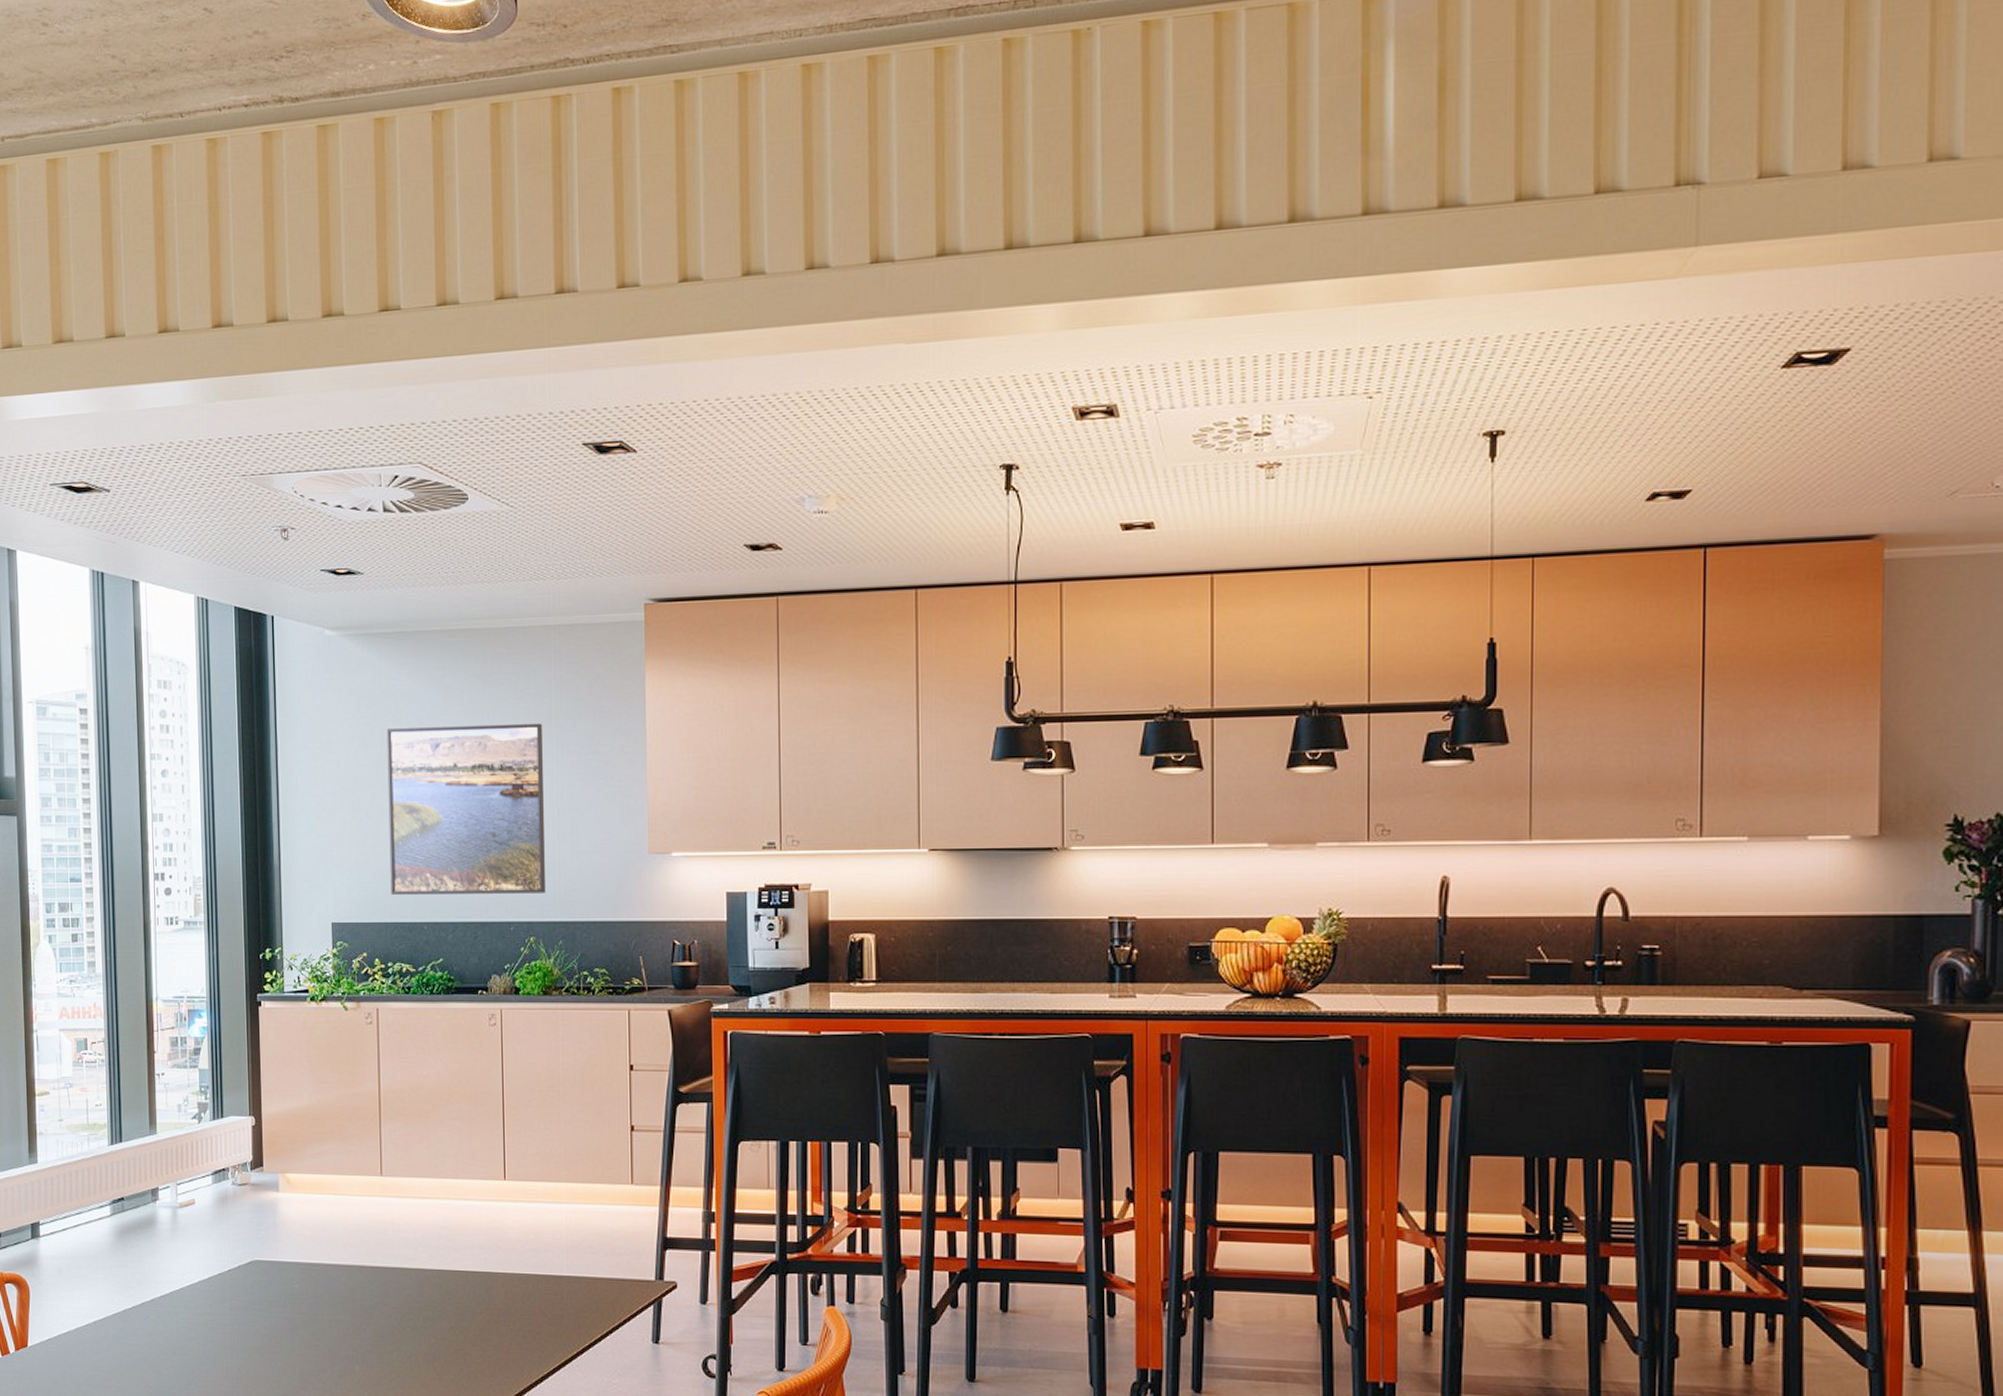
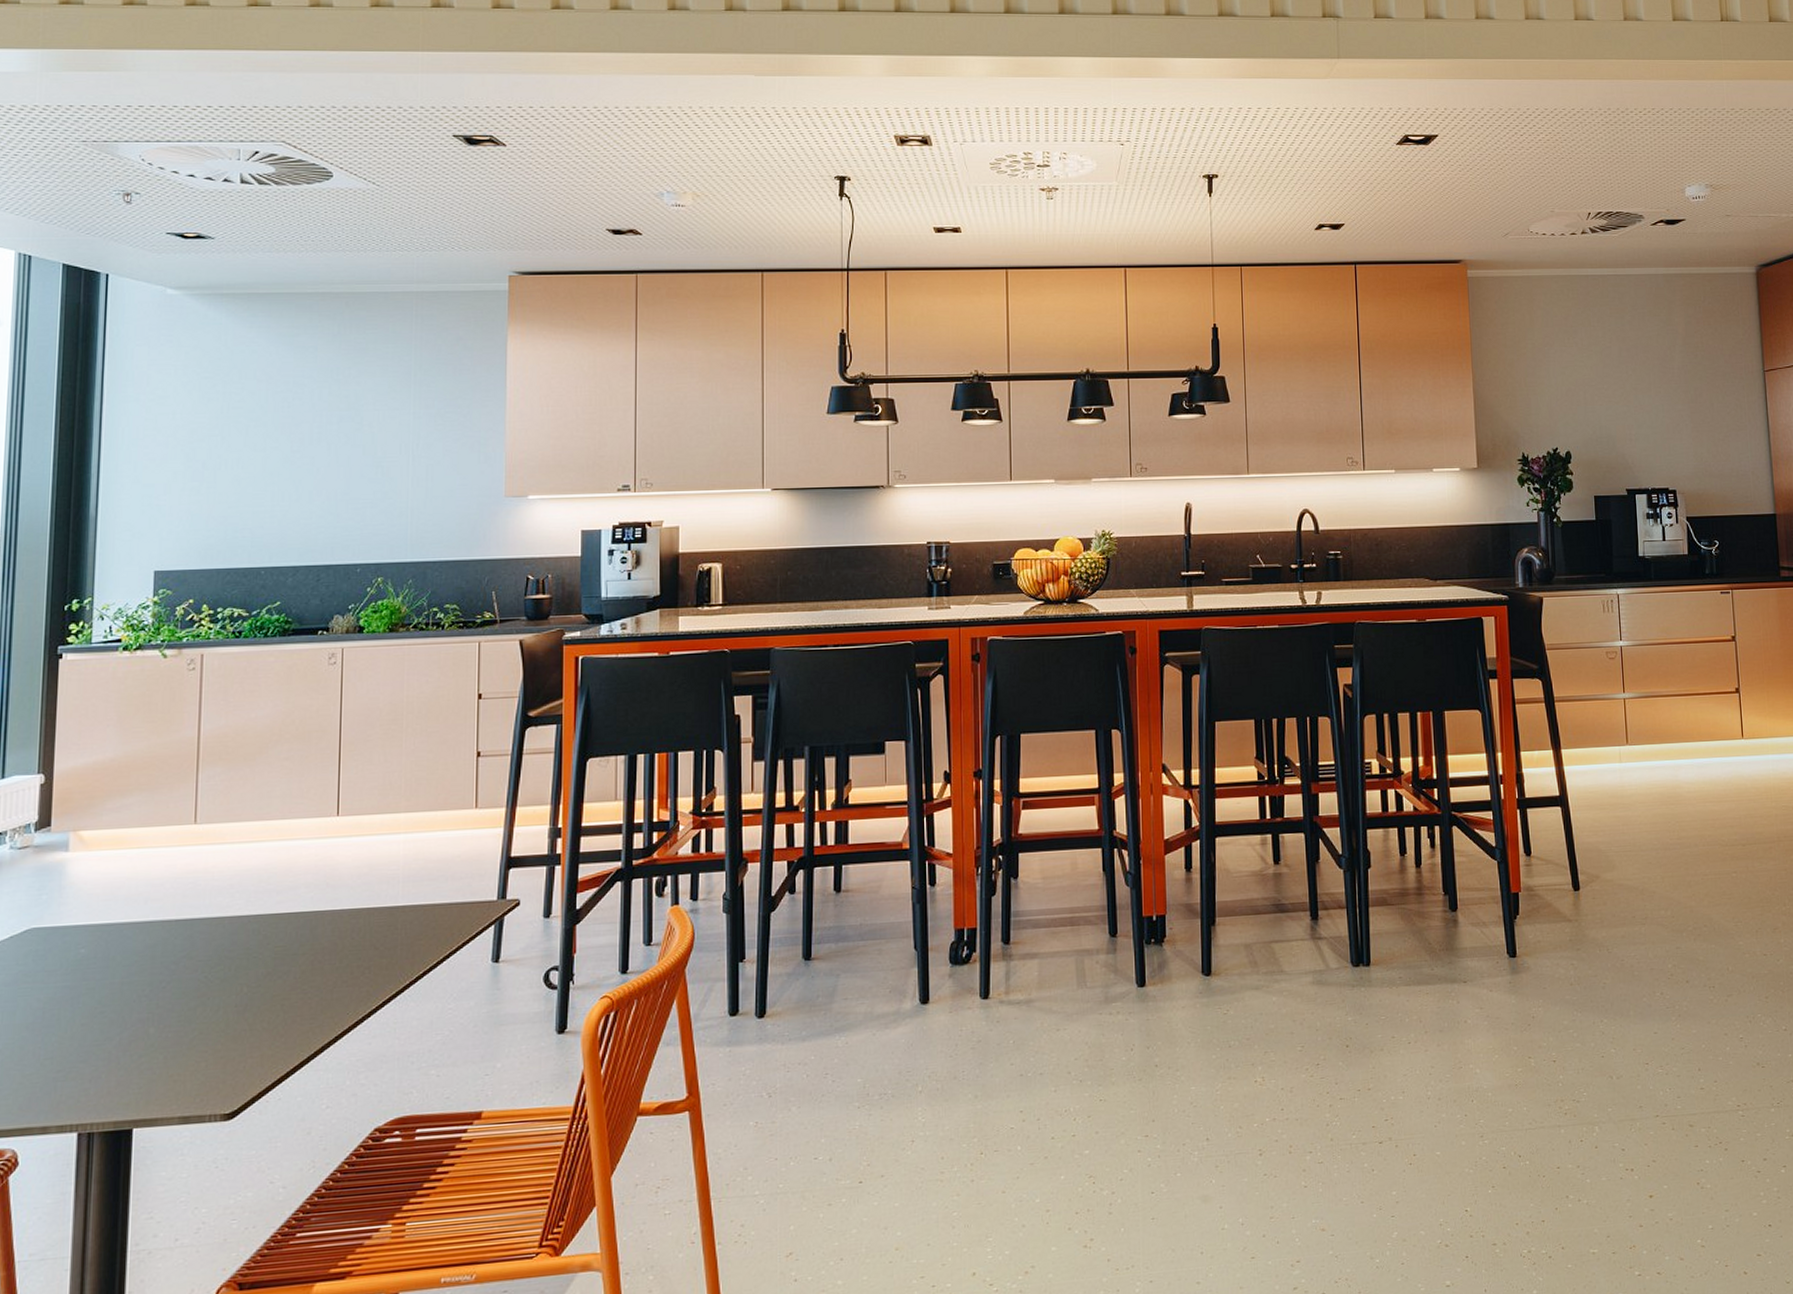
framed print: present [386,723,545,896] -> none [225,379,400,542]

